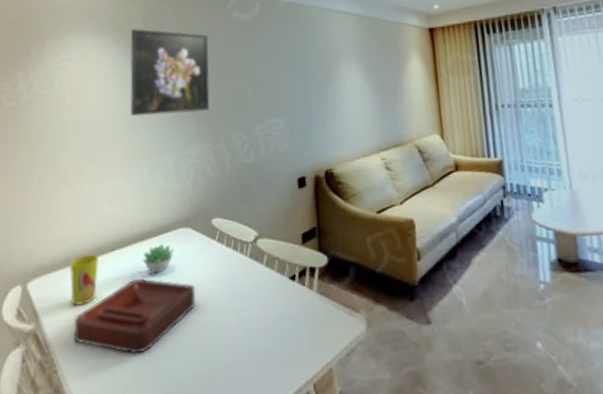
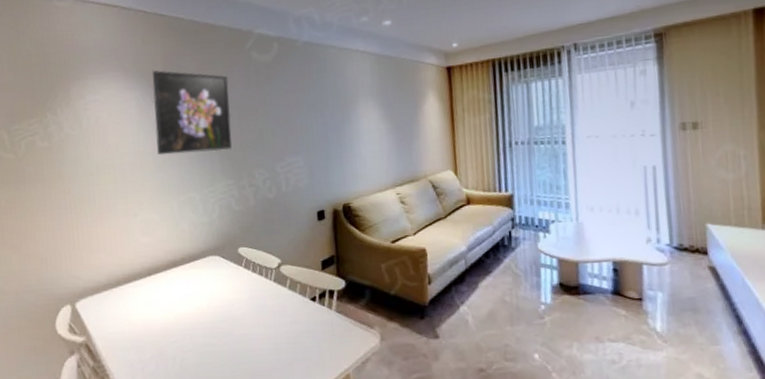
cup: present [69,254,98,306] -> none [111,278,138,322]
decorative tray: present [73,277,196,354] -> none [119,298,226,362]
succulent plant: present [142,244,174,274] -> none [176,270,205,295]

